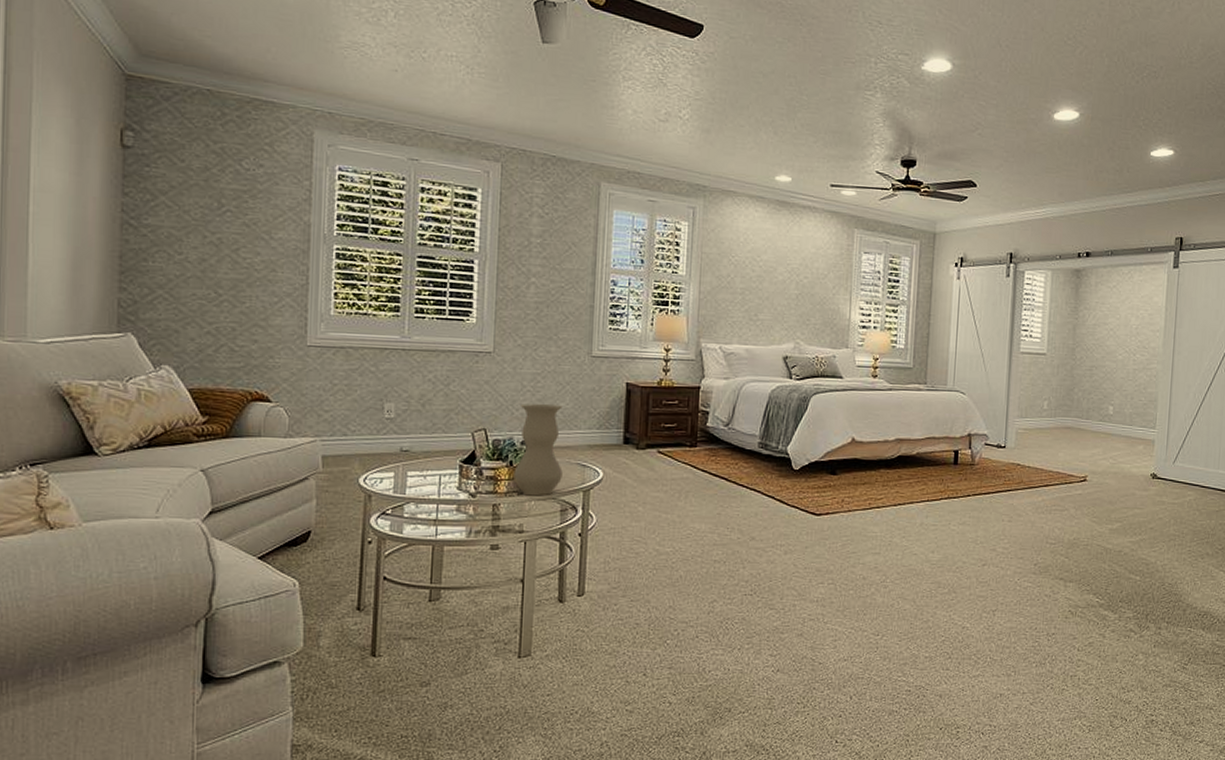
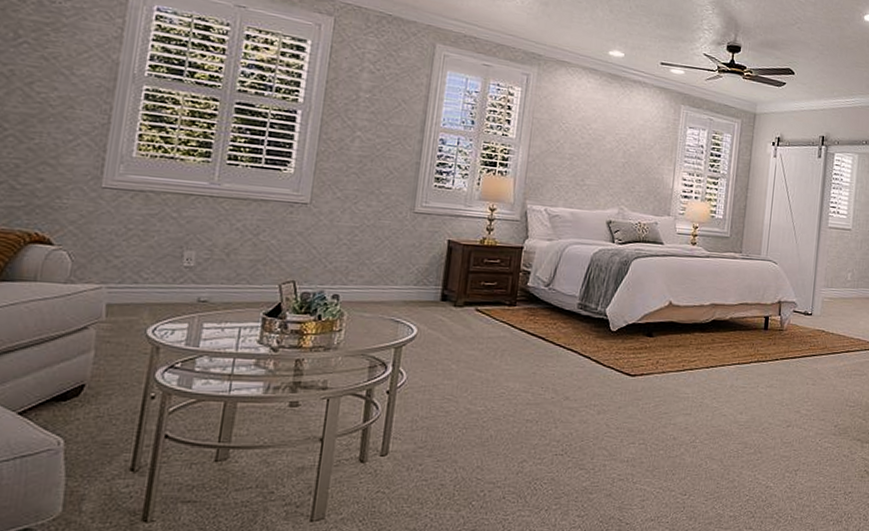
vase: present [514,404,563,498] -> none [321,257,380,353]

